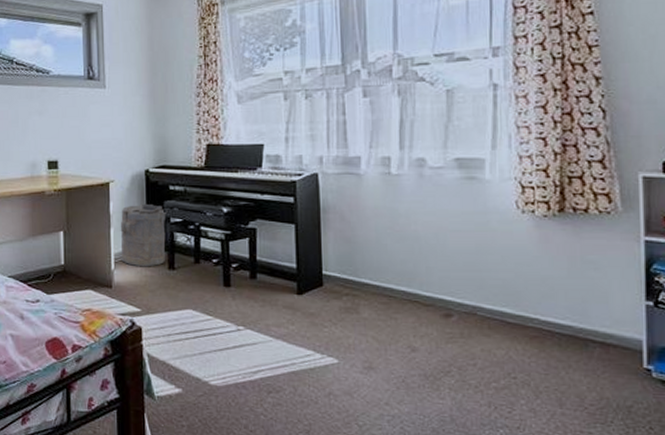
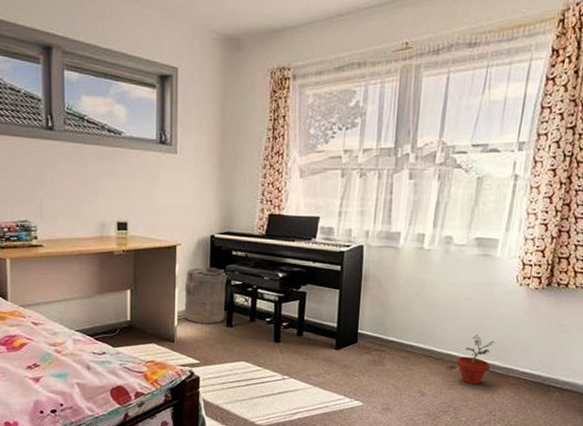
potted plant: none [451,274,500,338] -> present [456,334,495,385]

